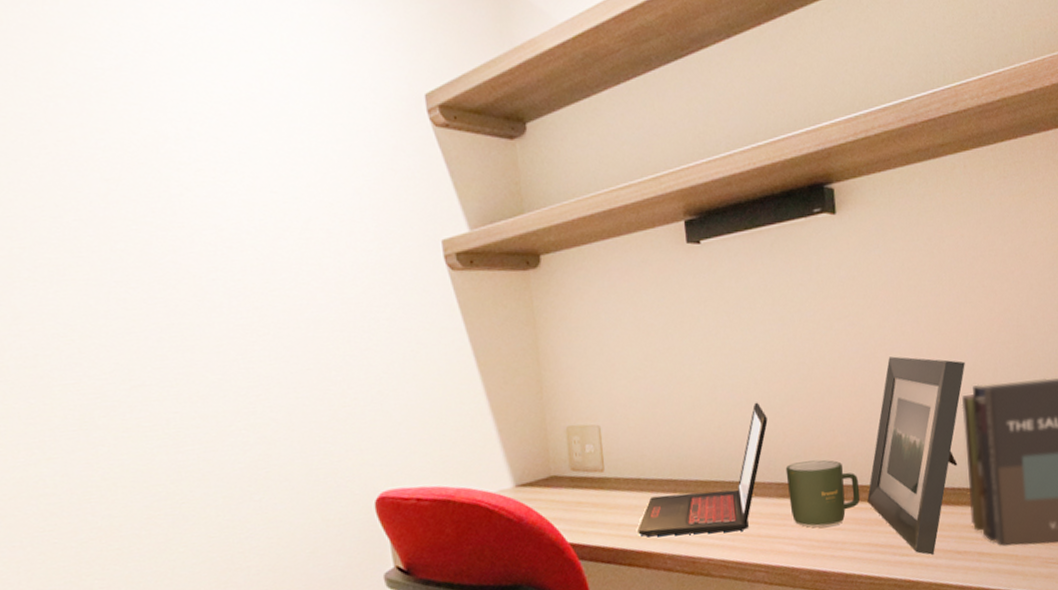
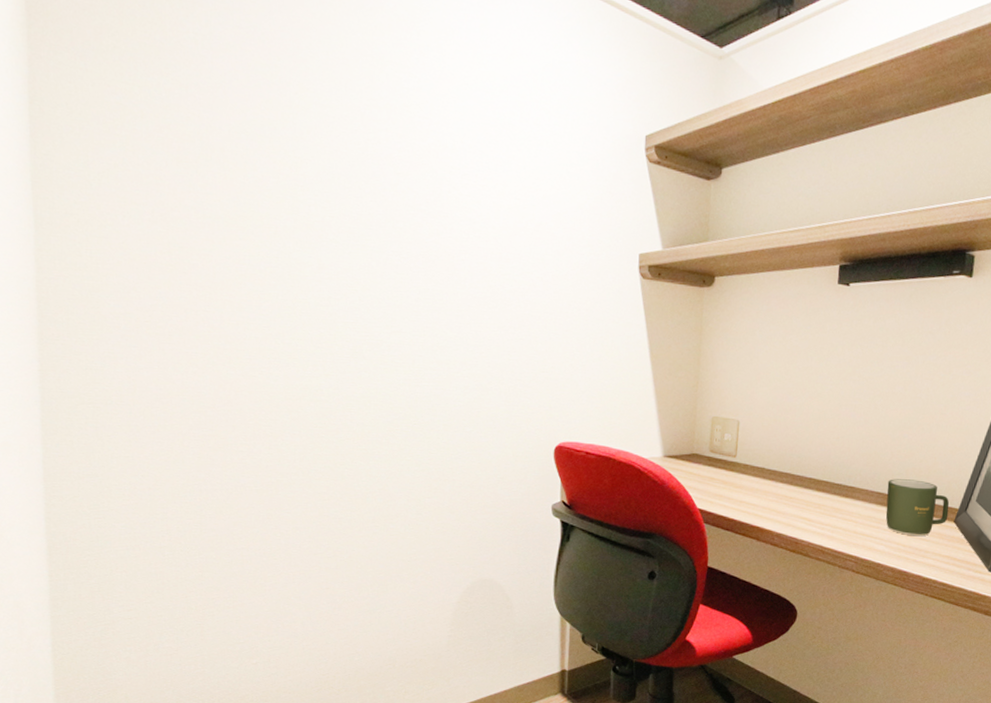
laptop: present [637,402,768,537] -> none [755,423,880,525]

